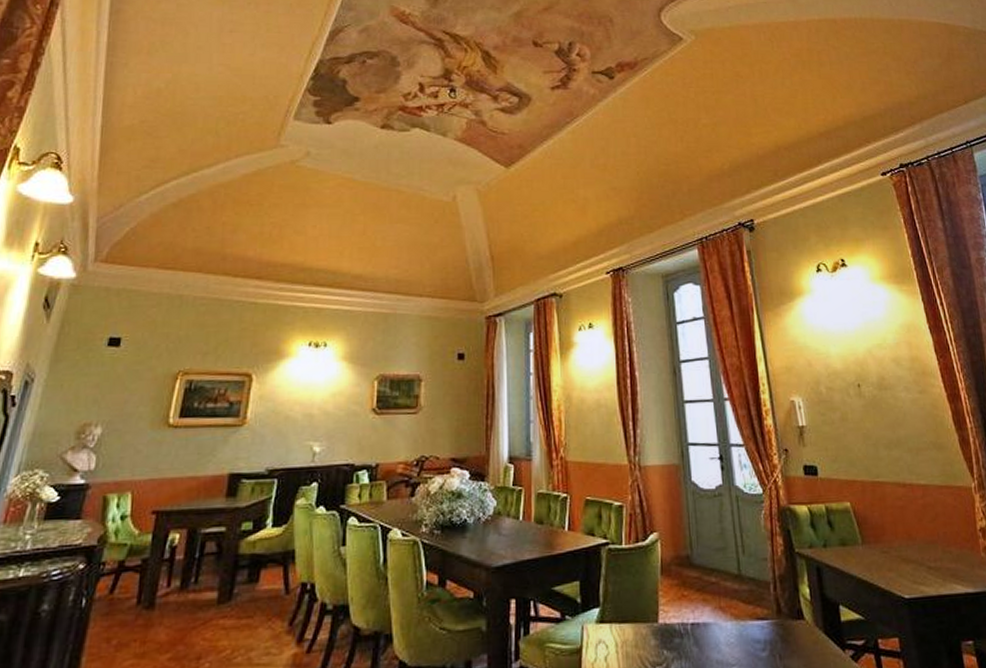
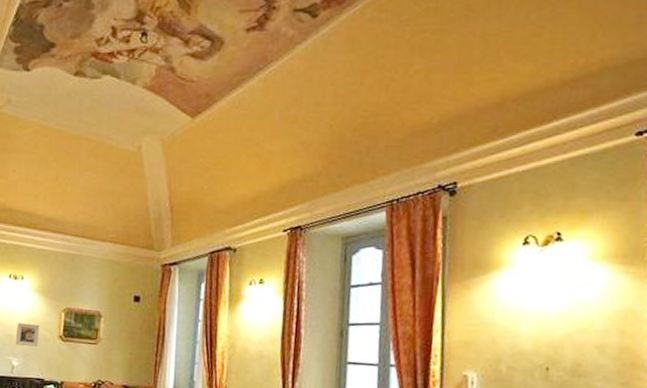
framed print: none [317,397,348,427] -> present [15,323,40,348]

